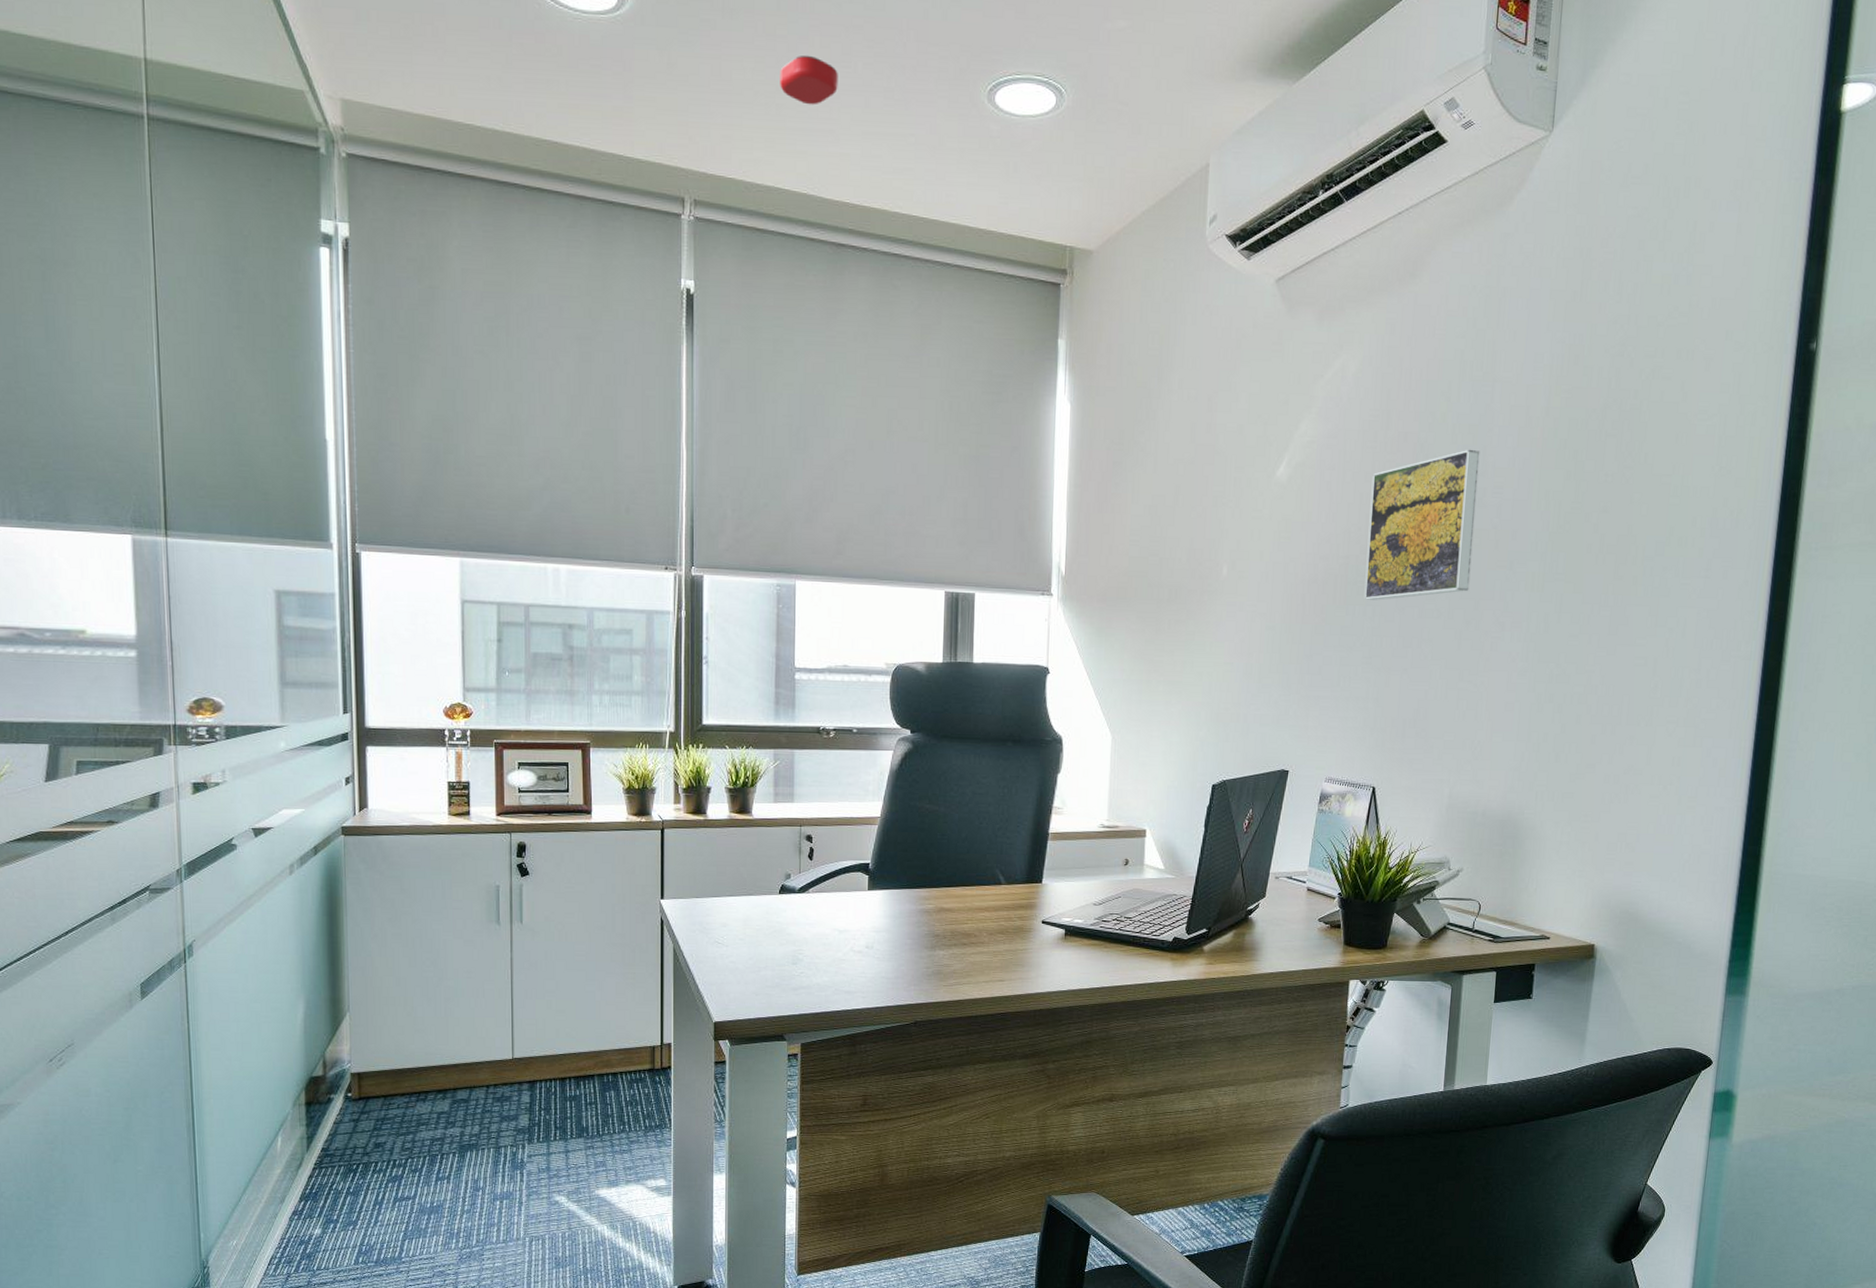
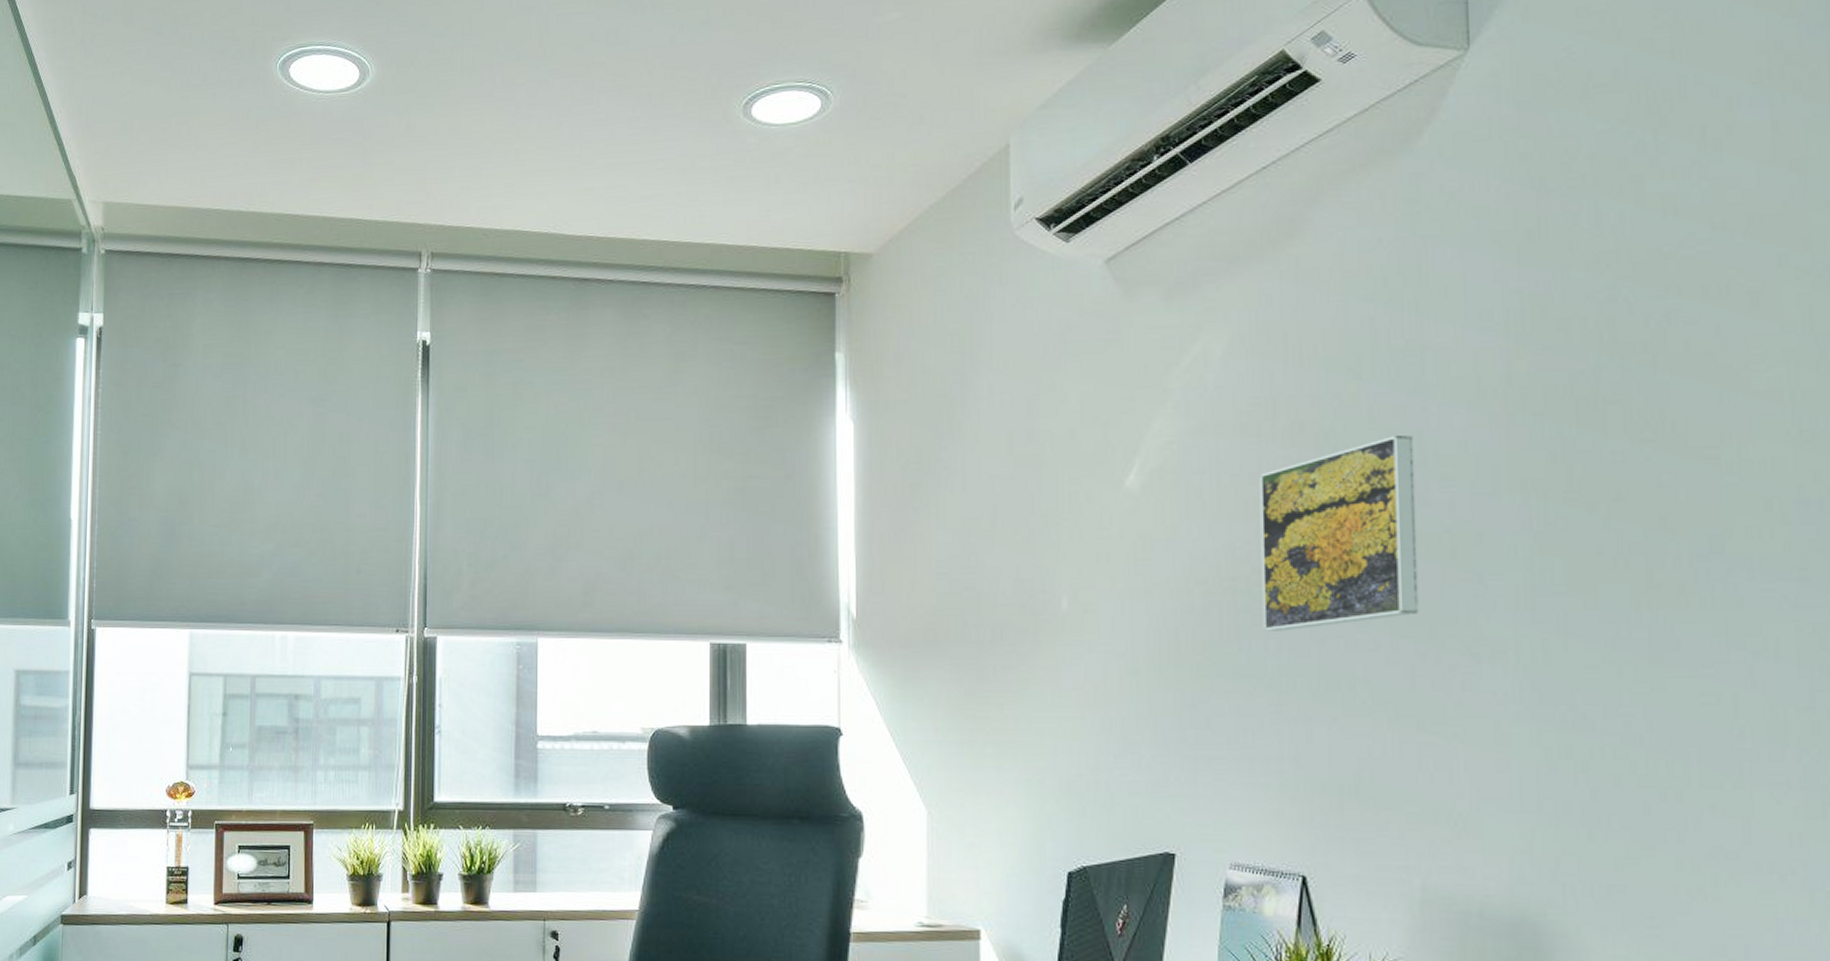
smoke detector: present [780,55,838,105] -> none [519,98,580,146]

